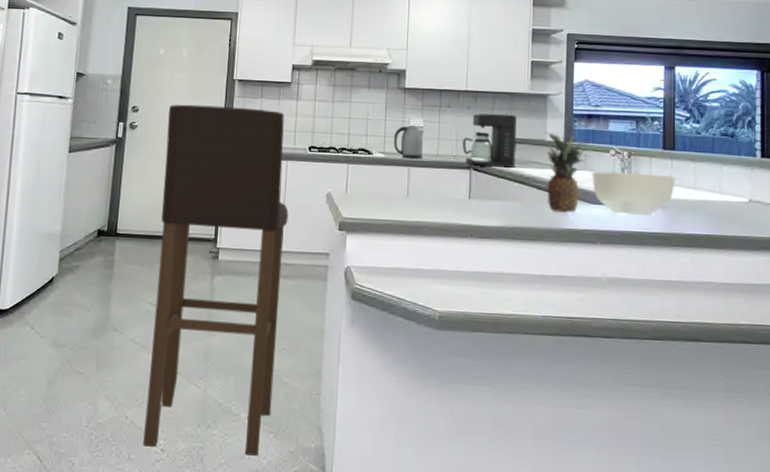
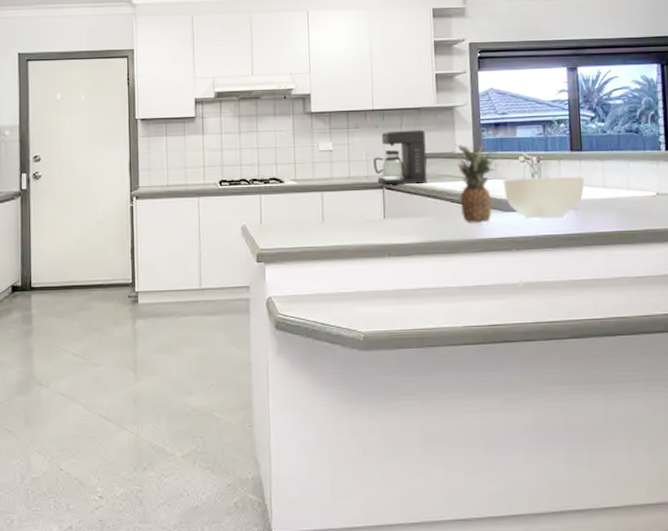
bar stool: present [143,104,289,456] -> none [72,147,206,496]
kettle: present [394,126,424,159] -> none [304,150,335,183]

